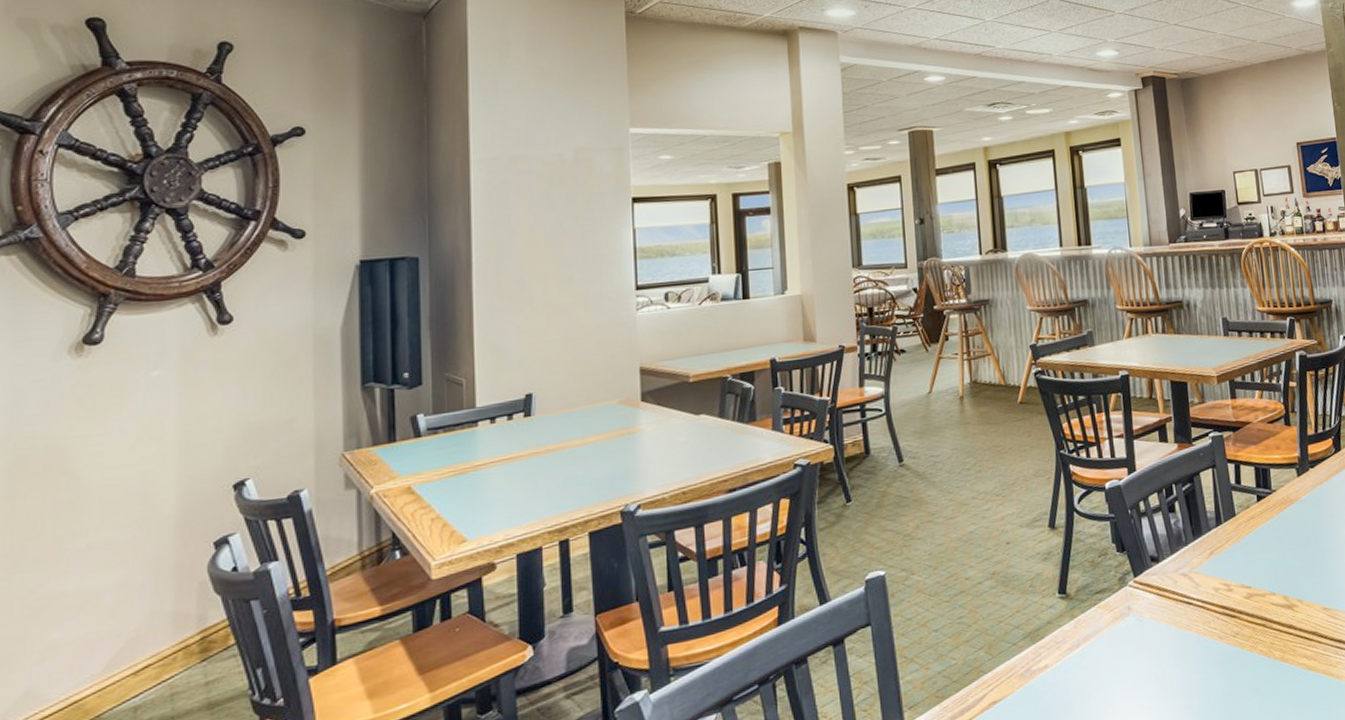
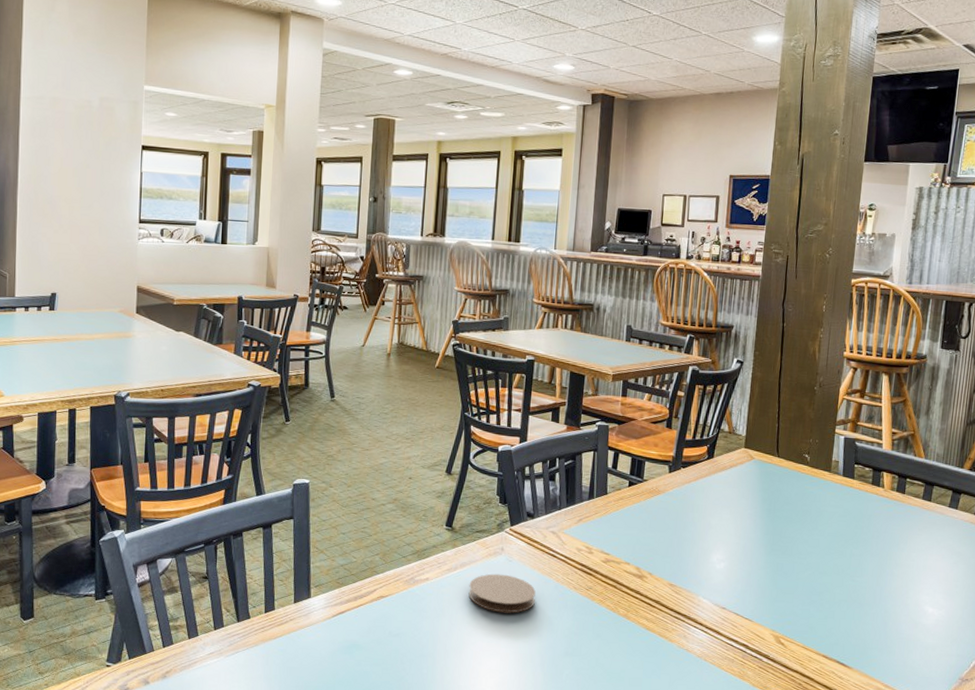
coaster: none [1097,639,1178,690] -> present [468,573,536,613]

